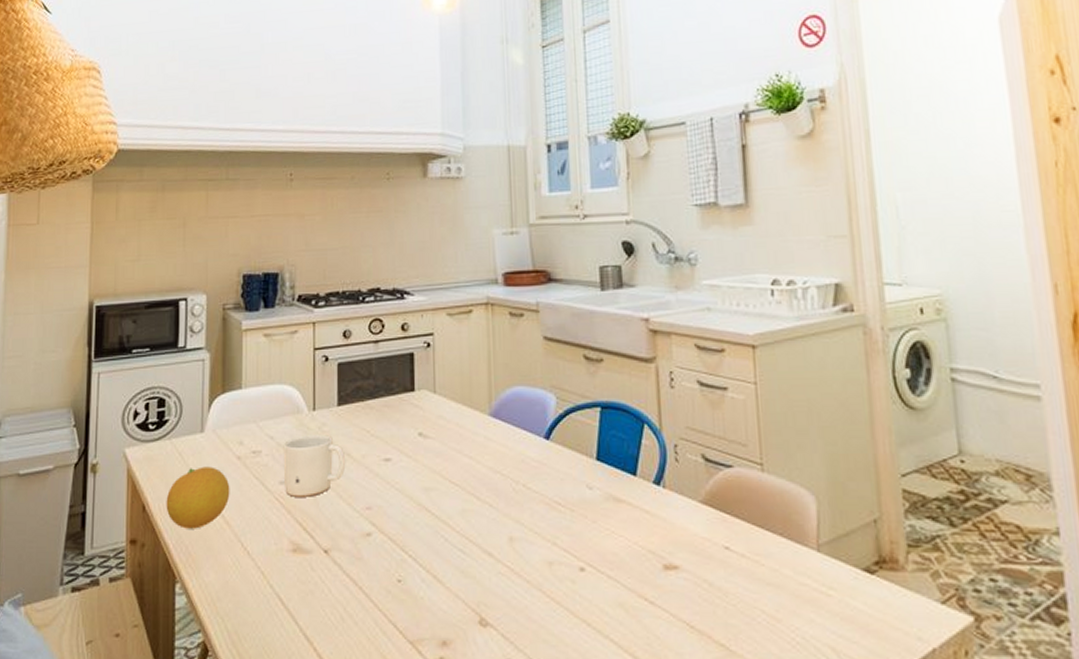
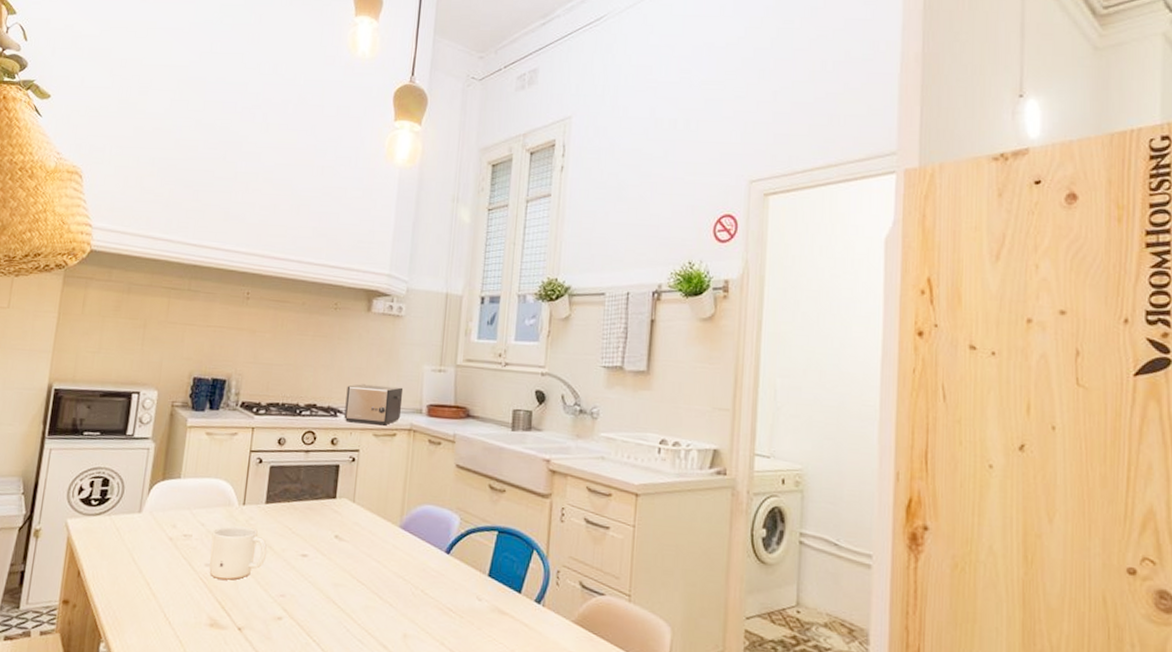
fruit: present [166,466,230,529] -> none [99,543,160,597]
toaster: none [411,257,475,304] -> present [344,384,404,426]

